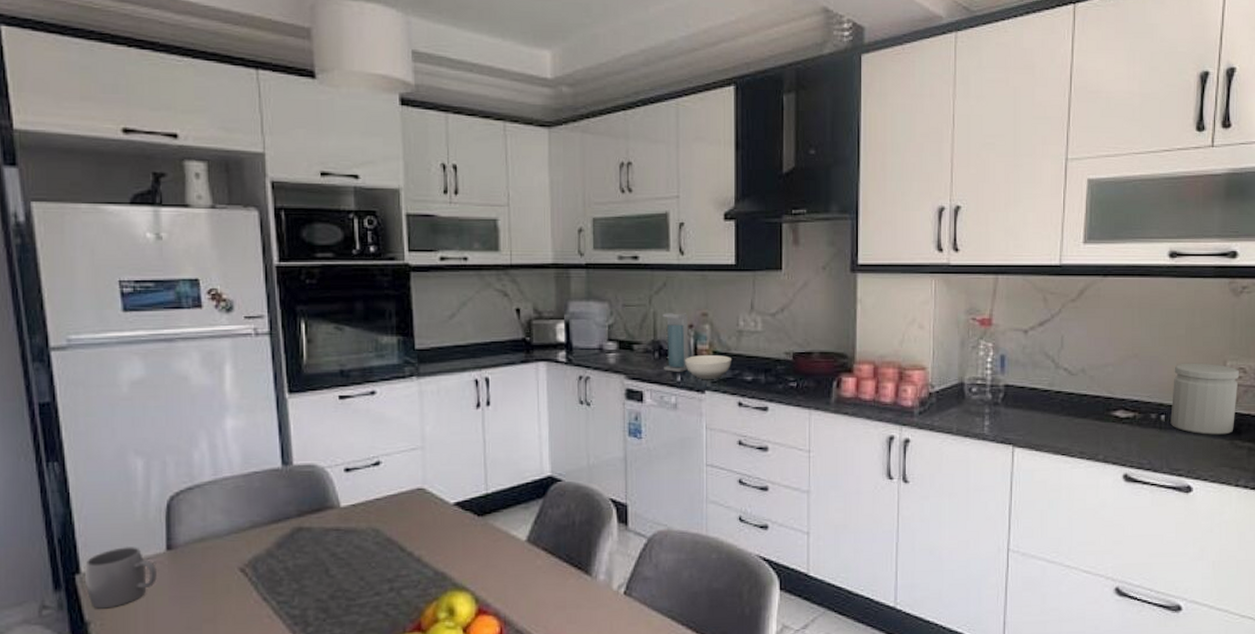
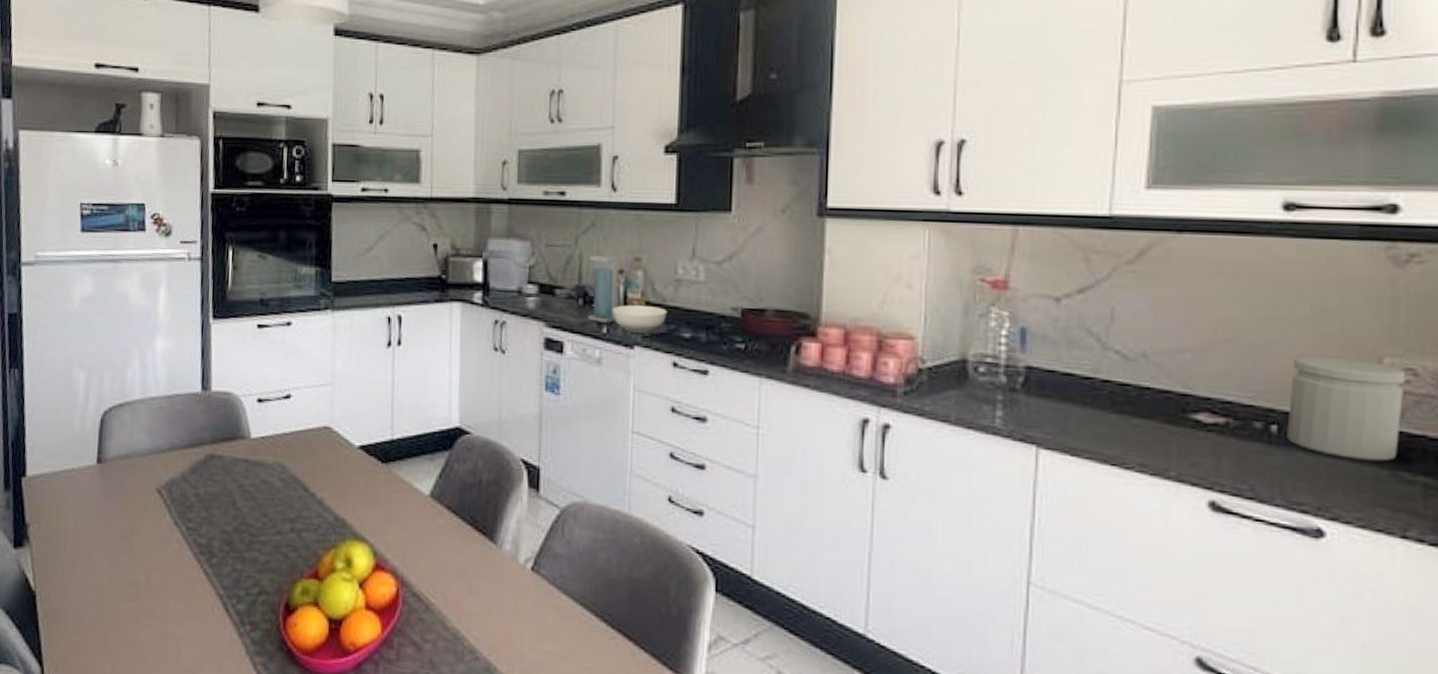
mug: present [84,546,157,609] -> none [28,455,87,513]

